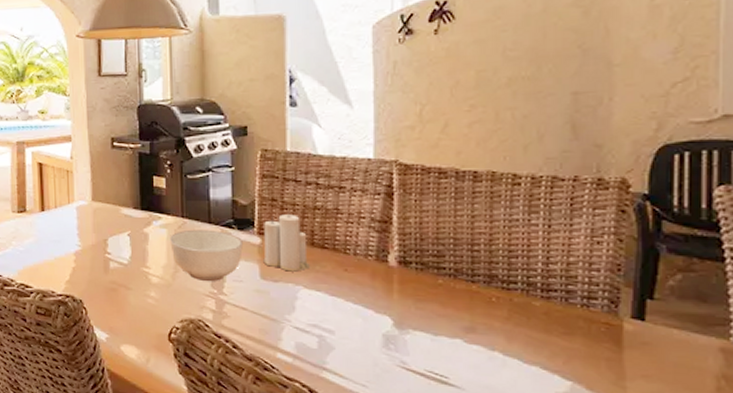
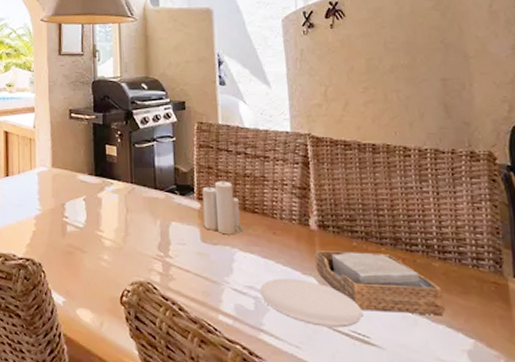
bowl: present [170,229,244,281] -> none [121,194,186,244]
plate: none [324,316,443,368] -> present [259,278,363,328]
napkin holder: none [392,288,541,356] -> present [314,250,445,315]

